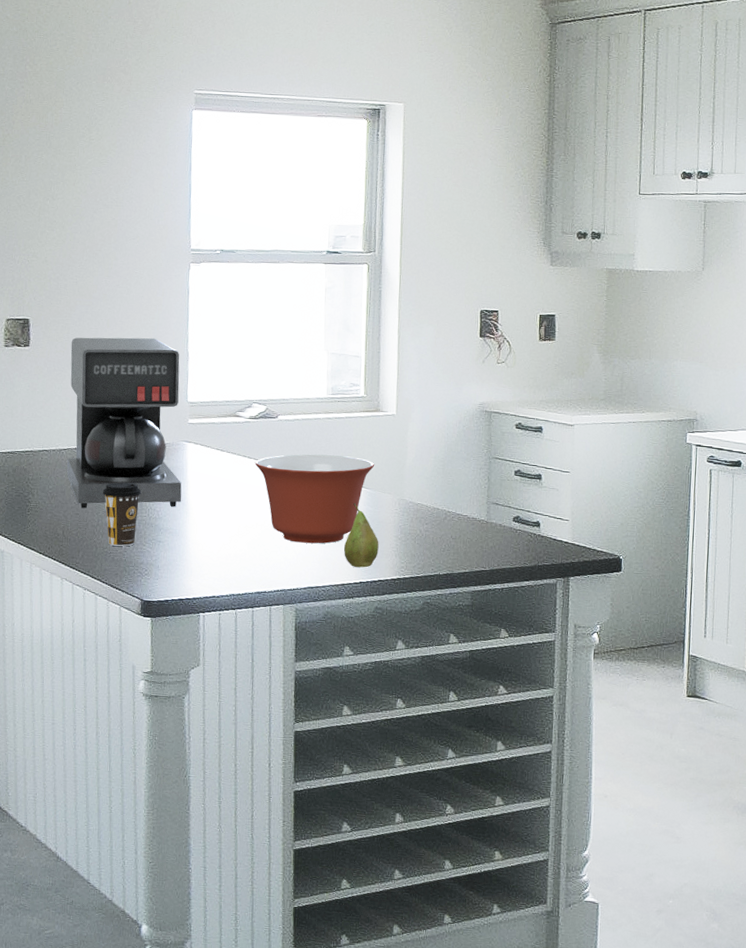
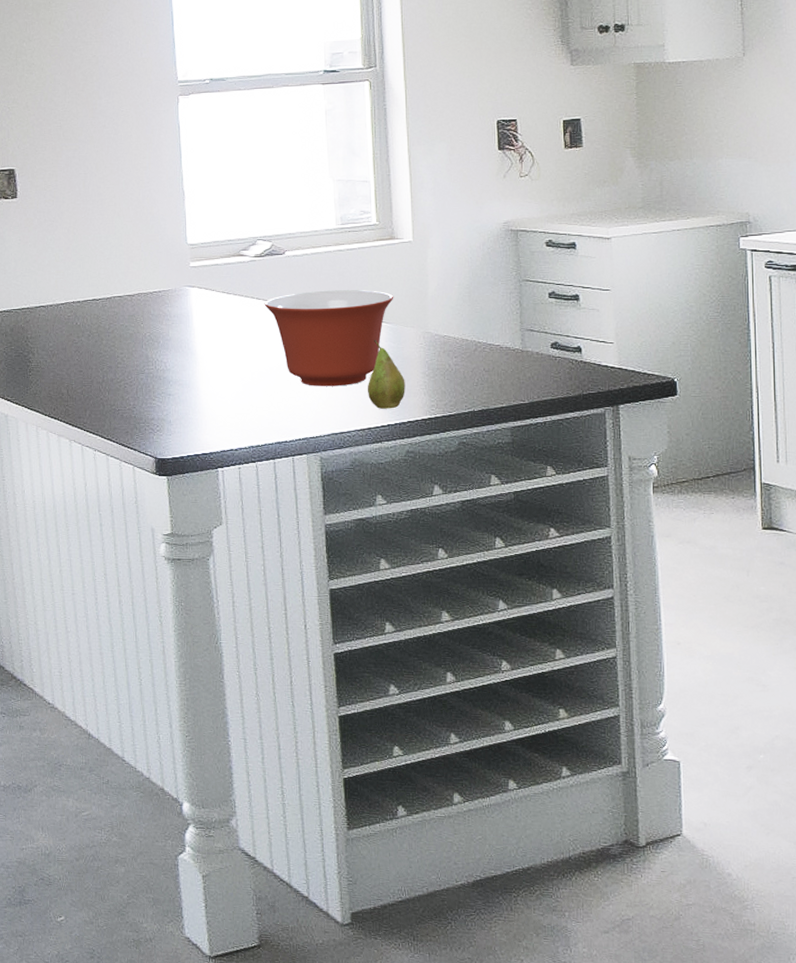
coffee maker: present [66,337,182,509] -> none [60,178,189,365]
coffee cup: present [102,482,142,547] -> none [105,334,146,402]

